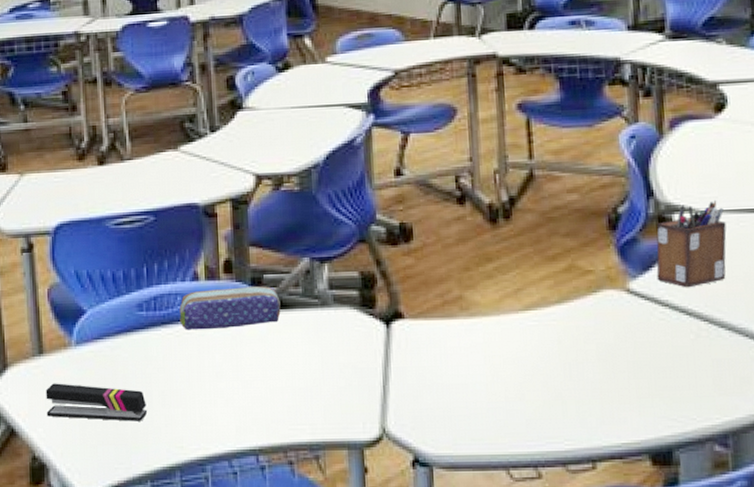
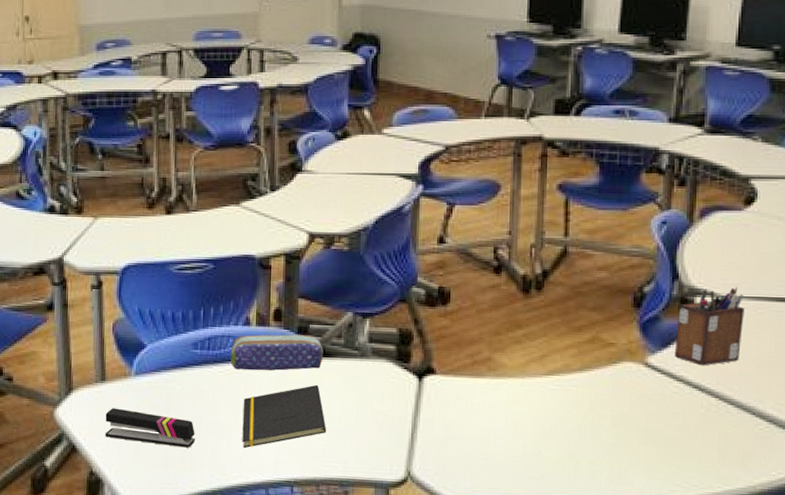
notepad: none [197,339,291,416] -> present [242,384,327,448]

